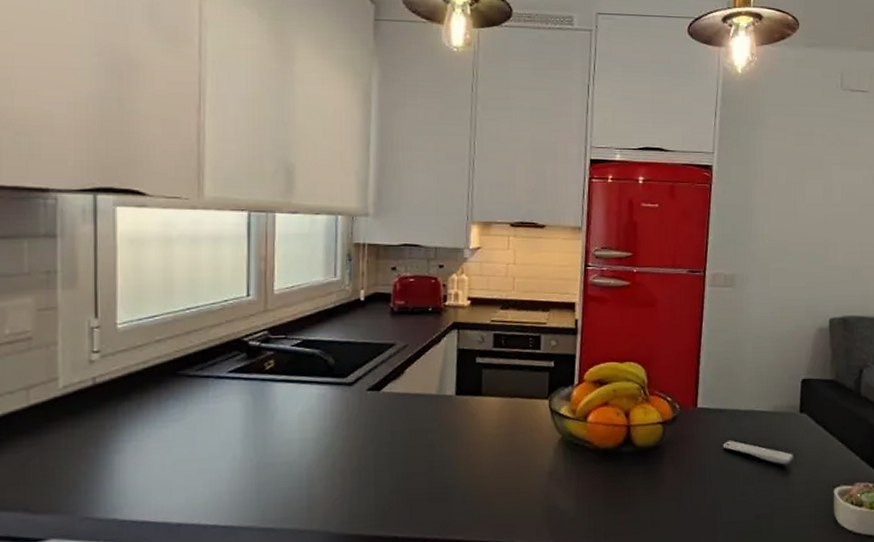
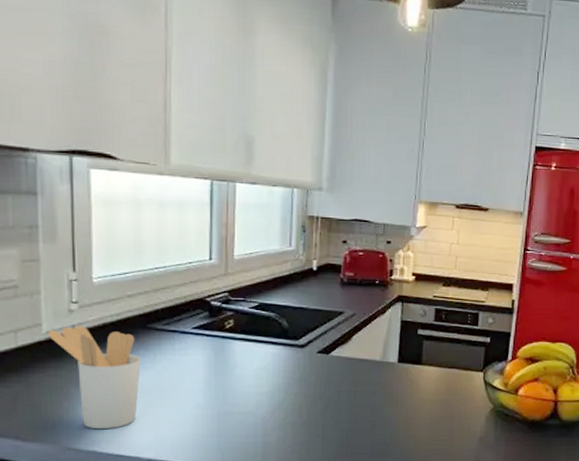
utensil holder: none [64,377,170,494] -> present [47,326,141,430]

